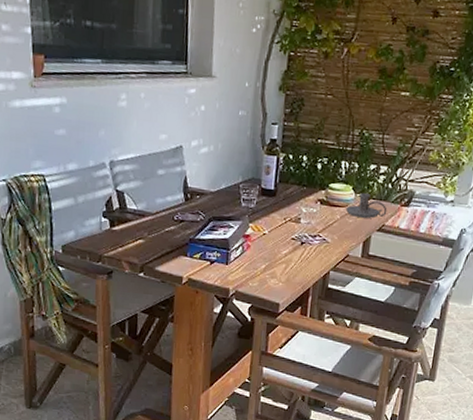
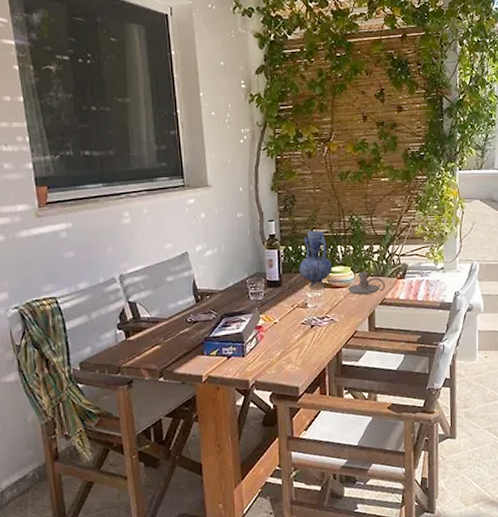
vase: none [297,140,333,206] -> present [299,230,333,290]

